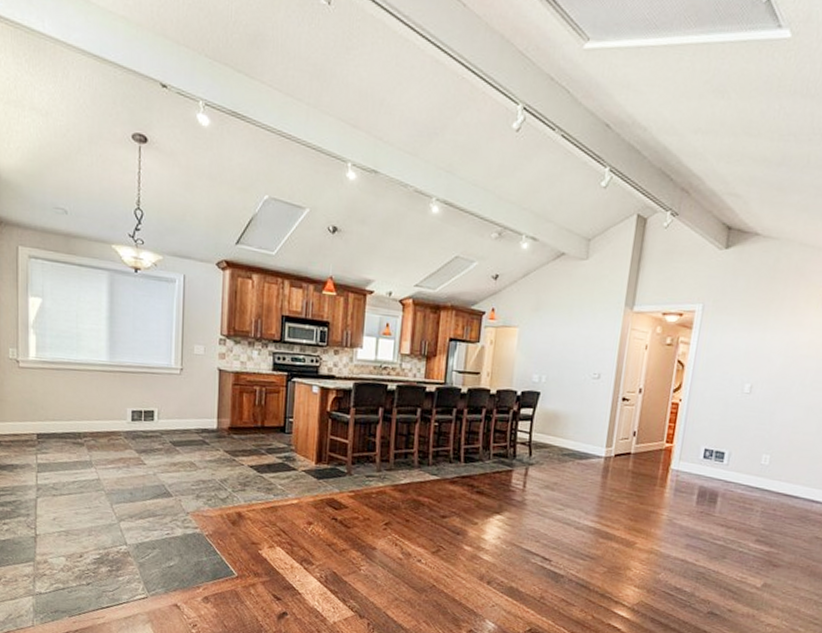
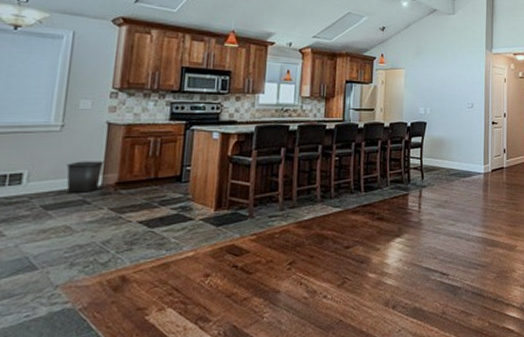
waste bin: none [187,404,218,434] -> present [66,161,104,193]

